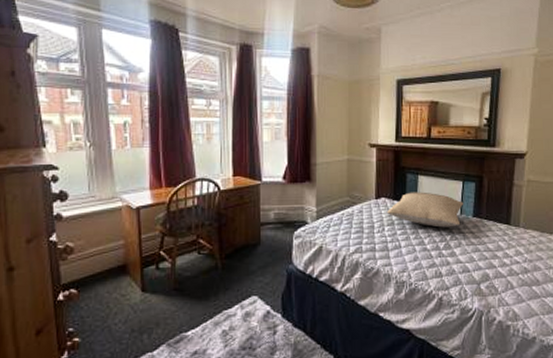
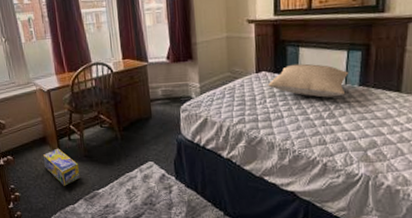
box: none [119,279,166,328] -> present [42,148,81,186]

